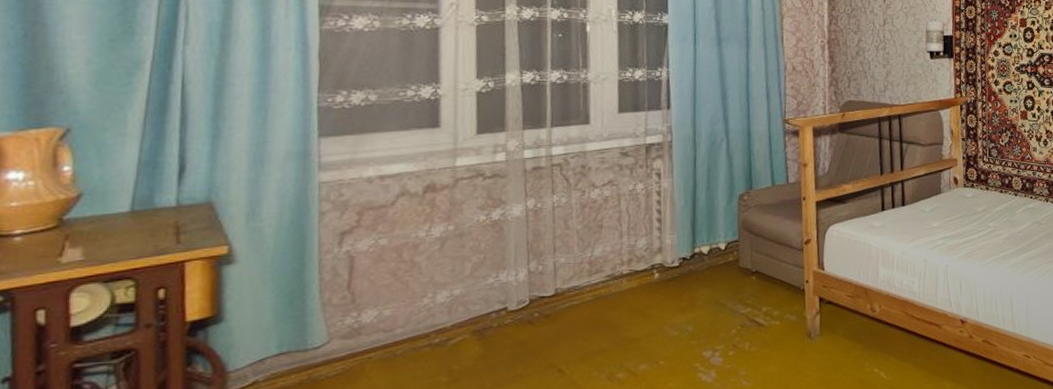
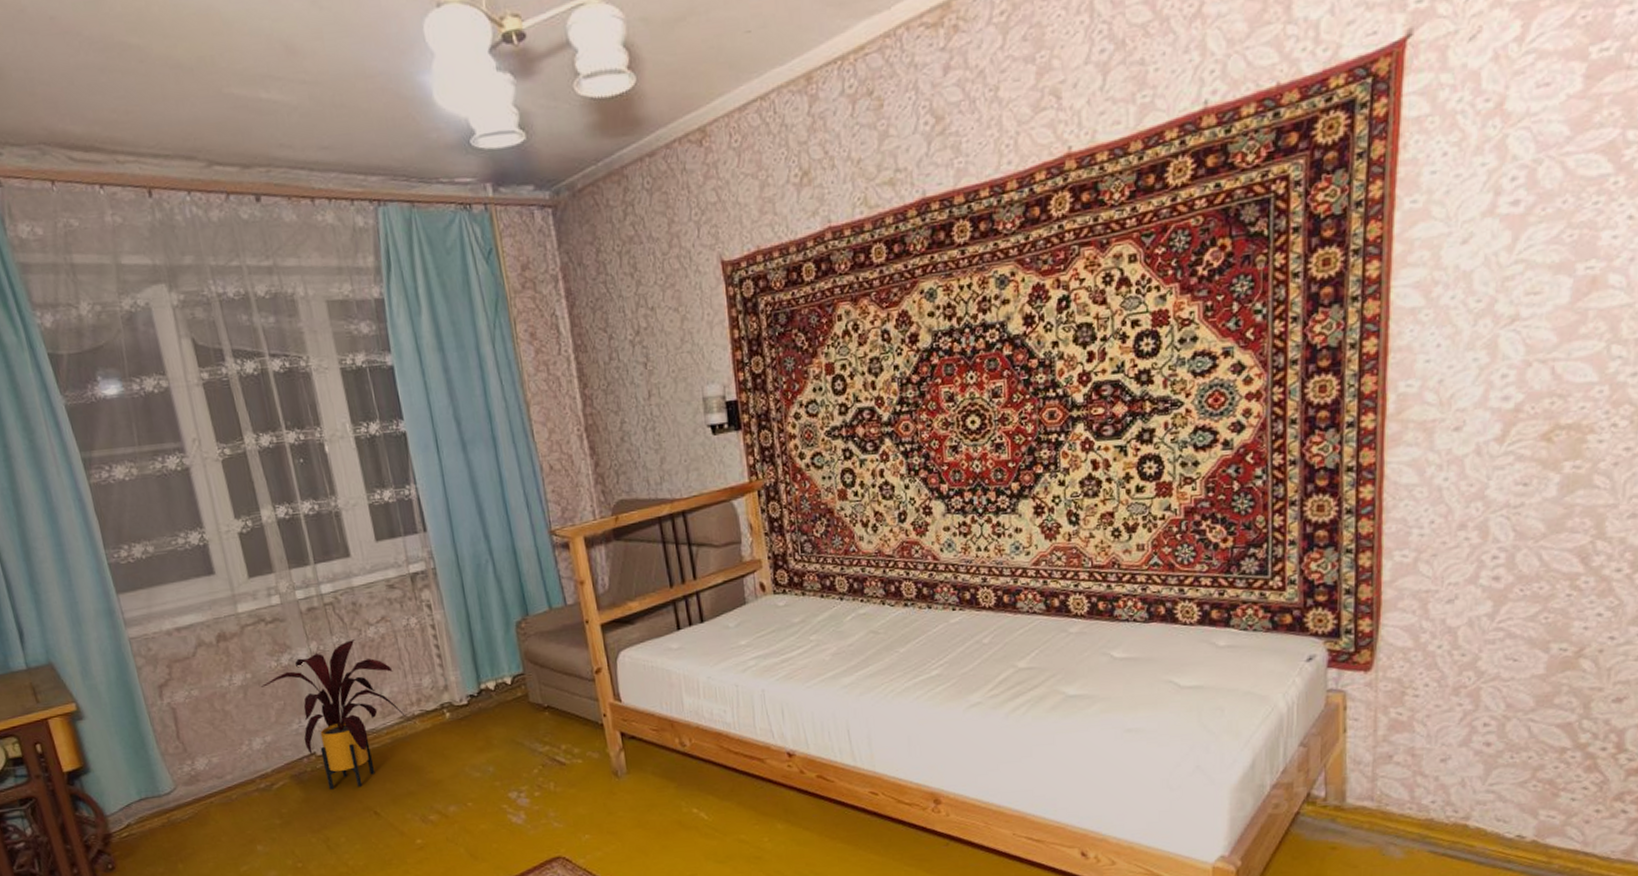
house plant: none [461,200,613,346] -> present [260,639,406,790]

